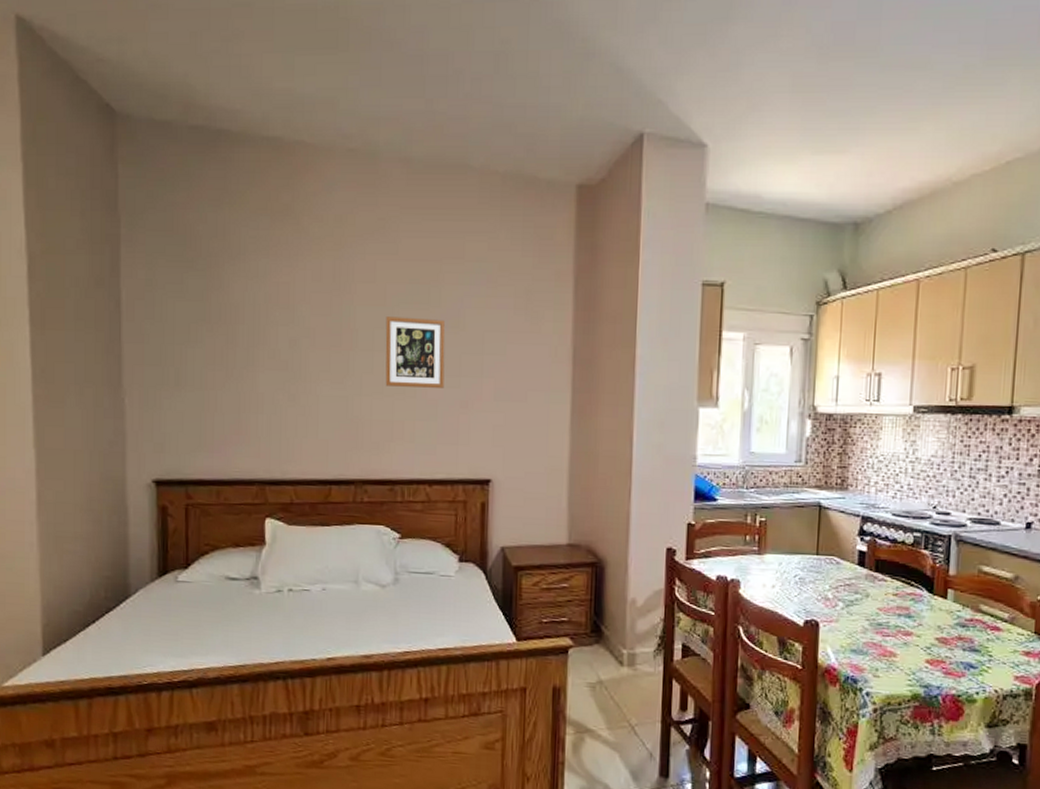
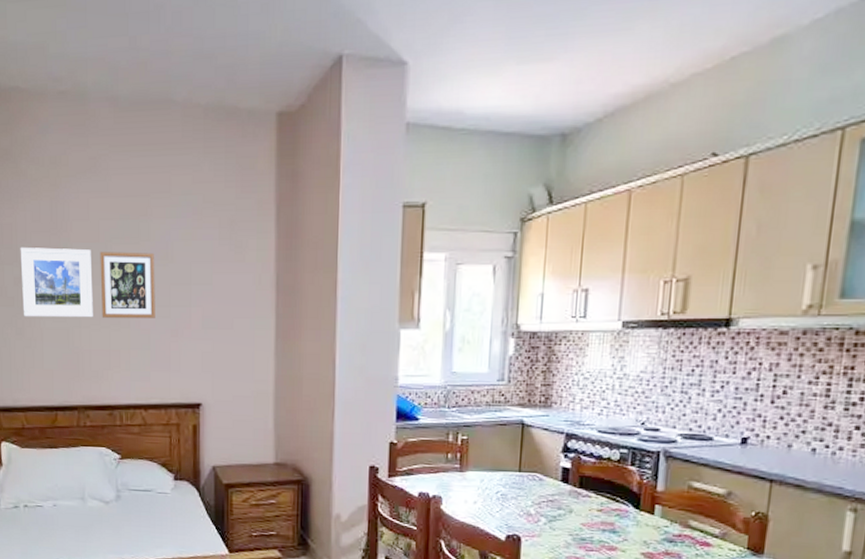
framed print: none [297,307,377,386] -> present [20,247,93,318]

